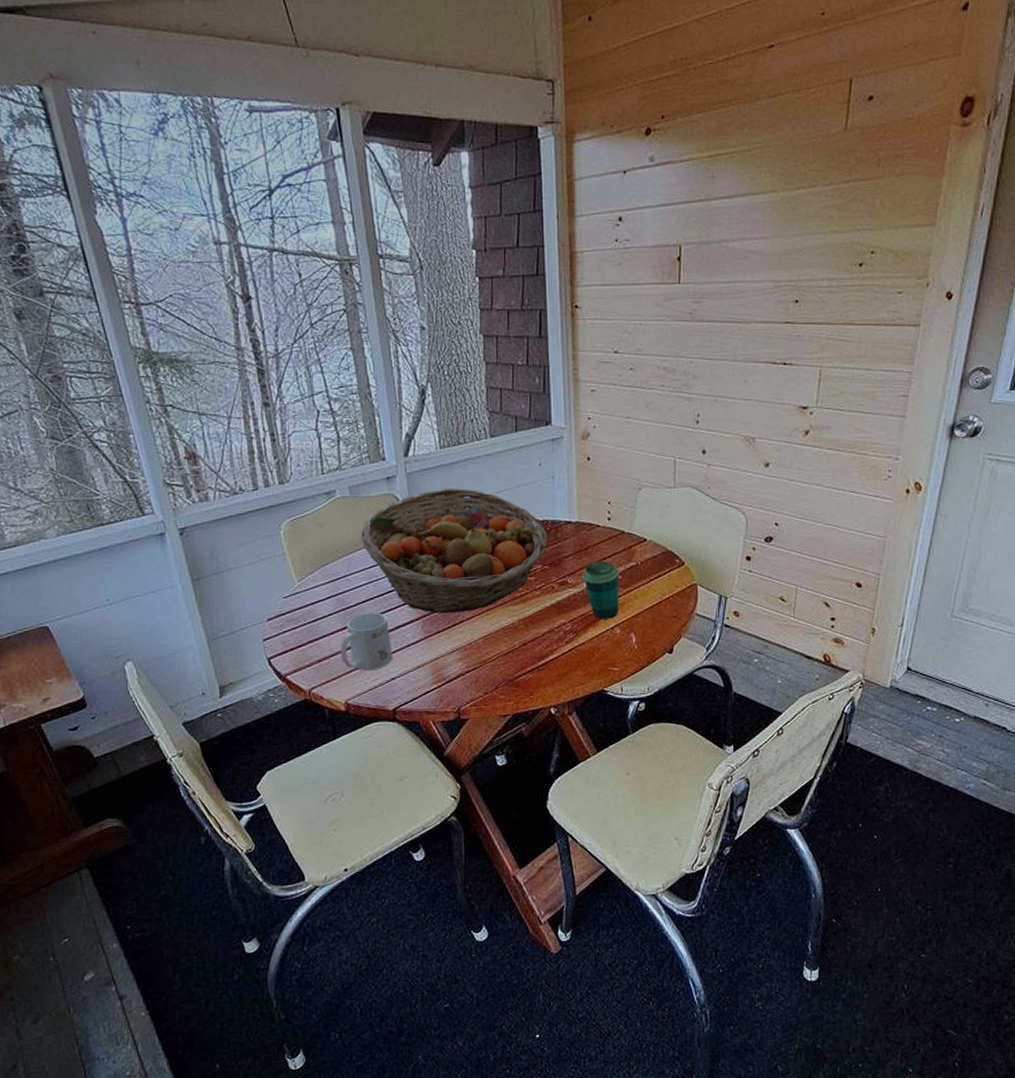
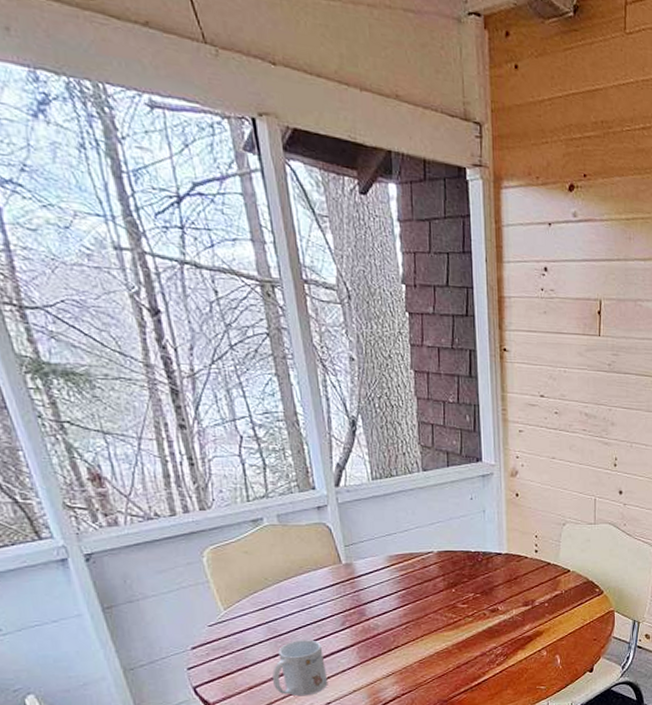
fruit basket: present [360,488,548,613] -> none [290,518,479,640]
cup: present [582,561,620,619] -> none [512,590,546,643]

